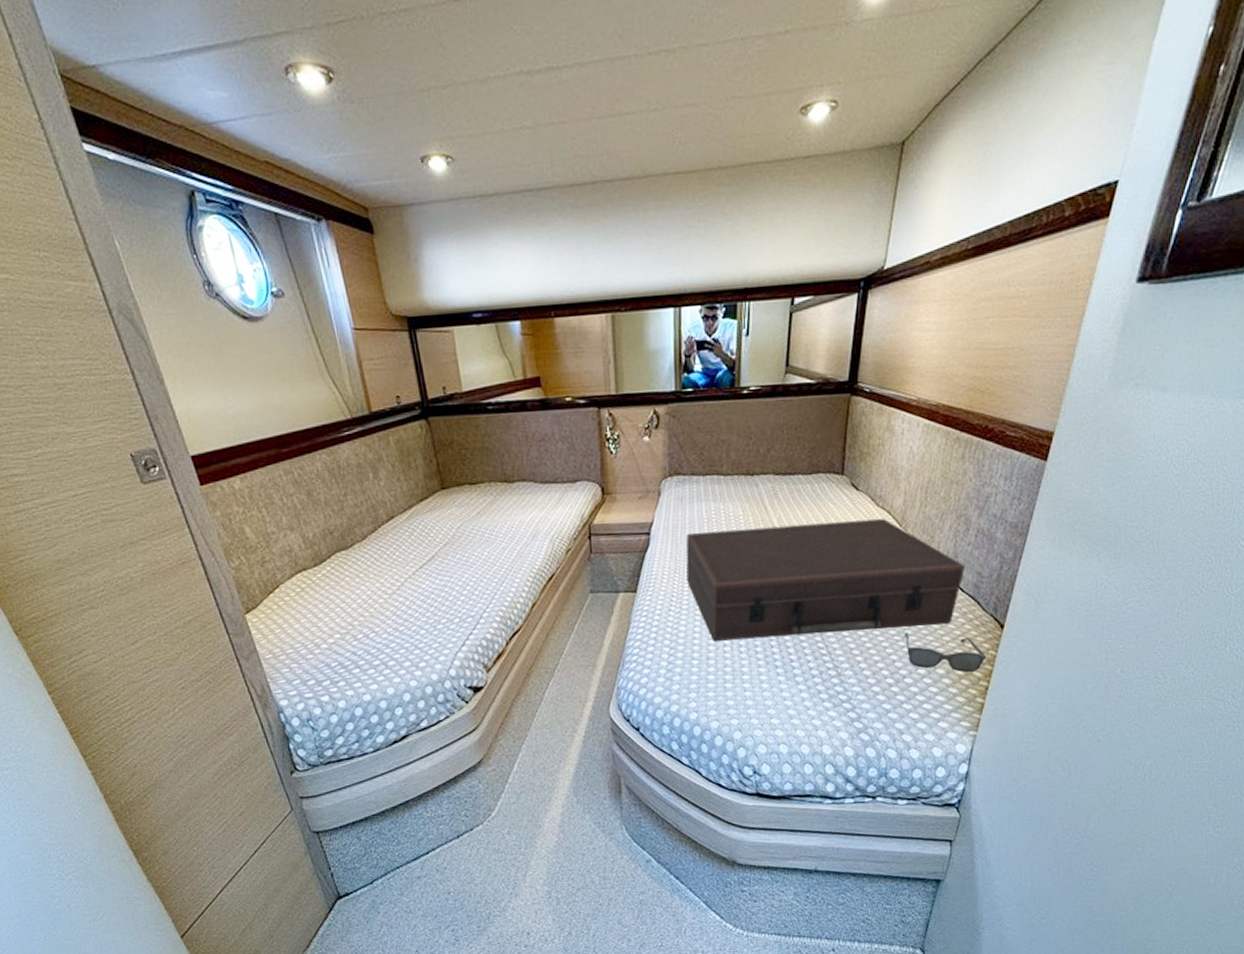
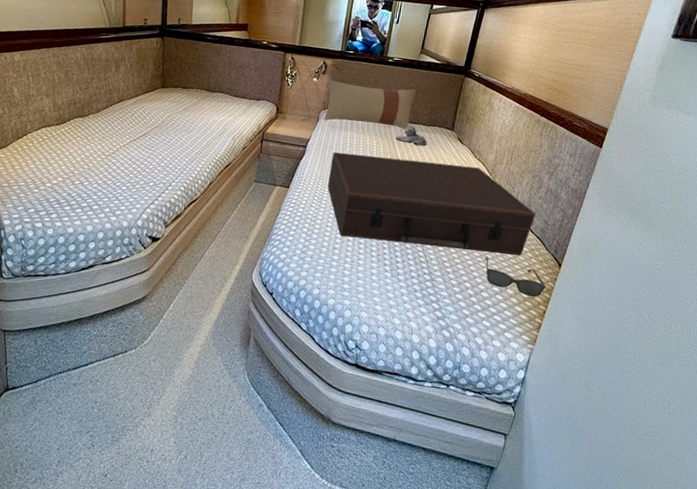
pillow: none [664,426,787,494] -> present [324,79,417,130]
plush toy: none [765,478,811,504] -> present [394,125,428,146]

